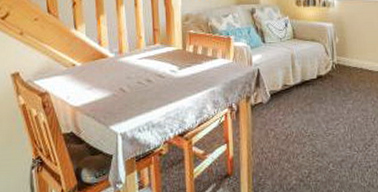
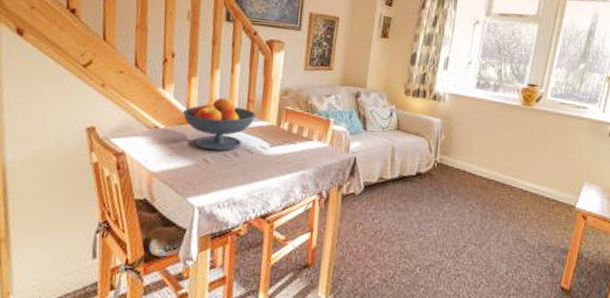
fruit bowl: none [95,30,163,80] -> present [182,98,256,151]

